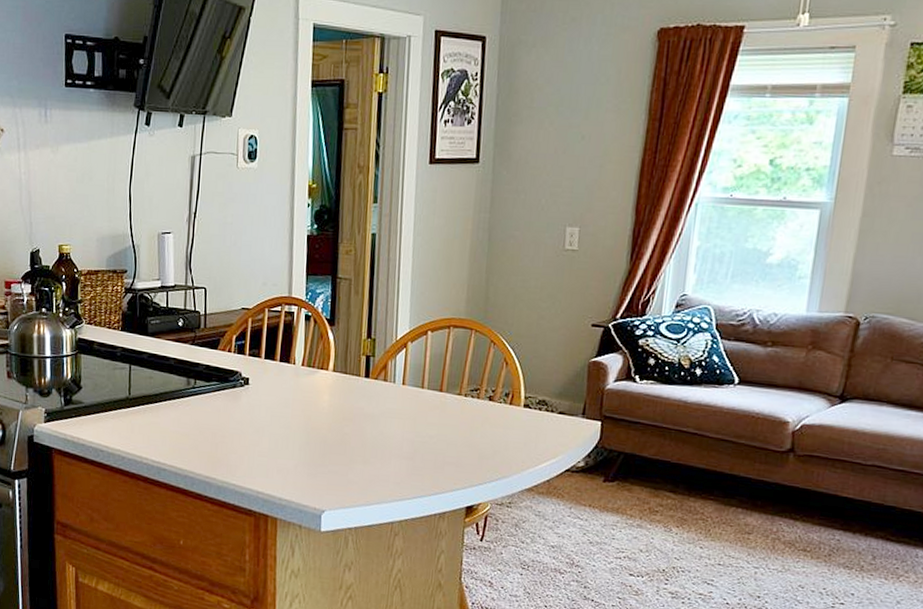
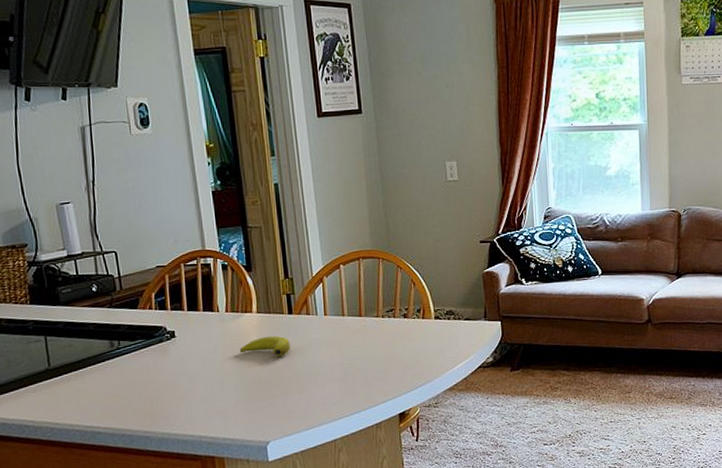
banana: none [309,397,363,422] -> present [239,335,291,357]

